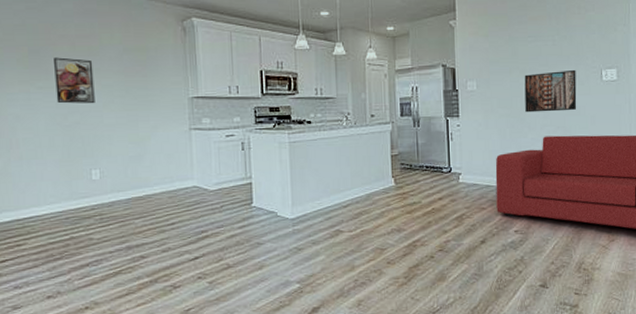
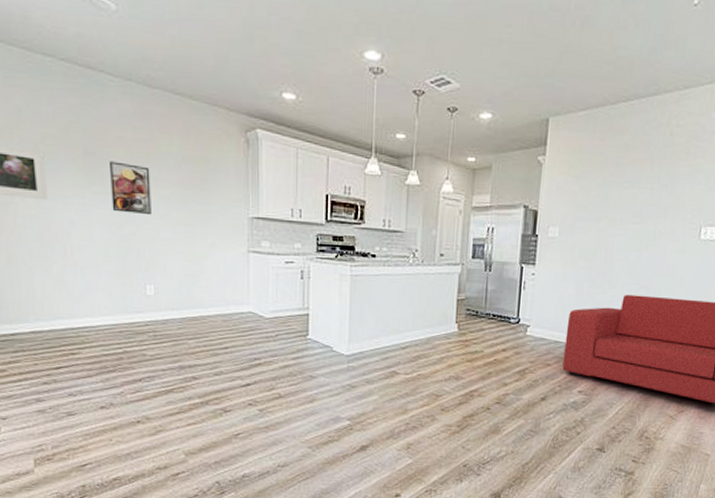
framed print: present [524,69,577,113] -> none [608,223,672,270]

